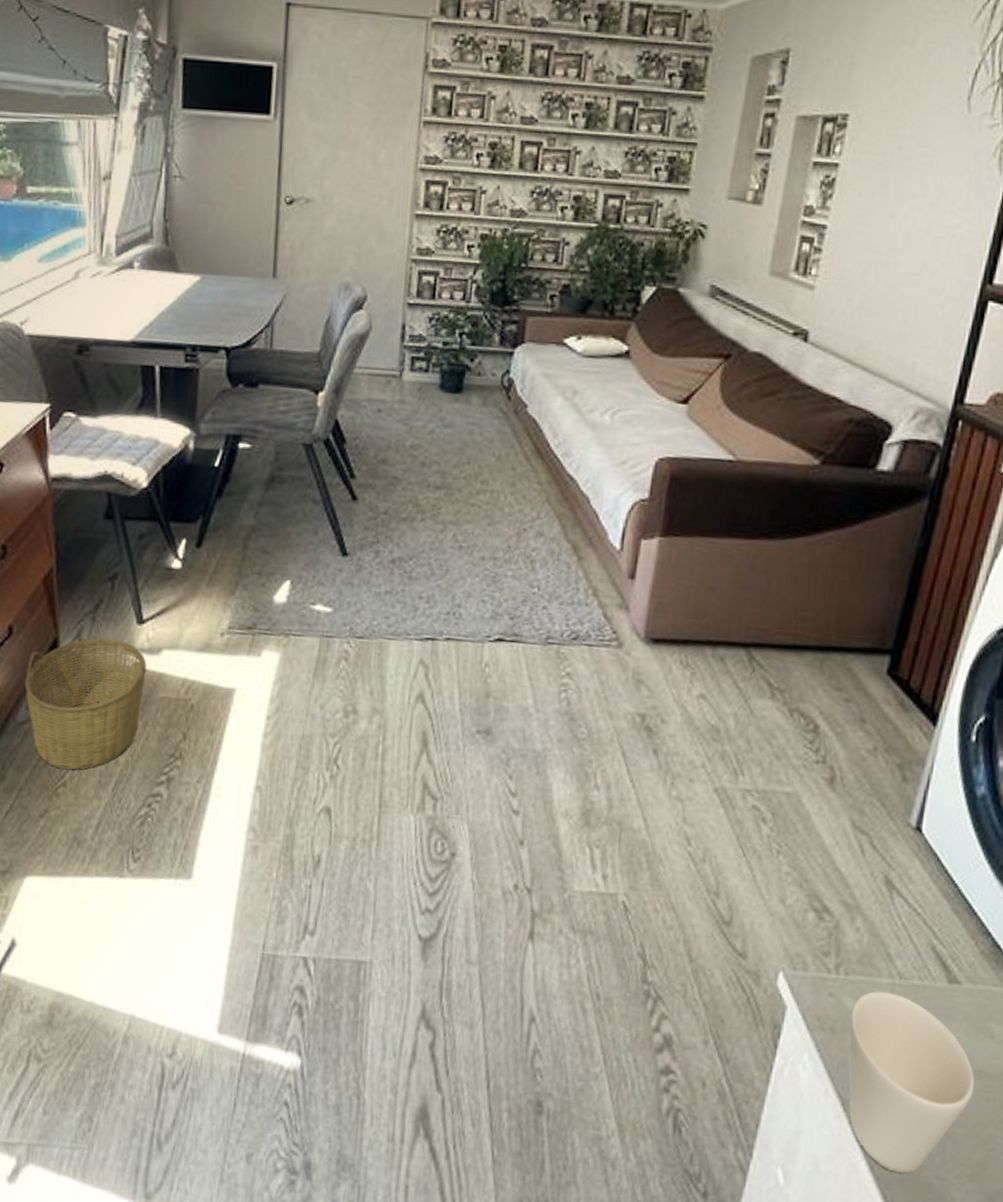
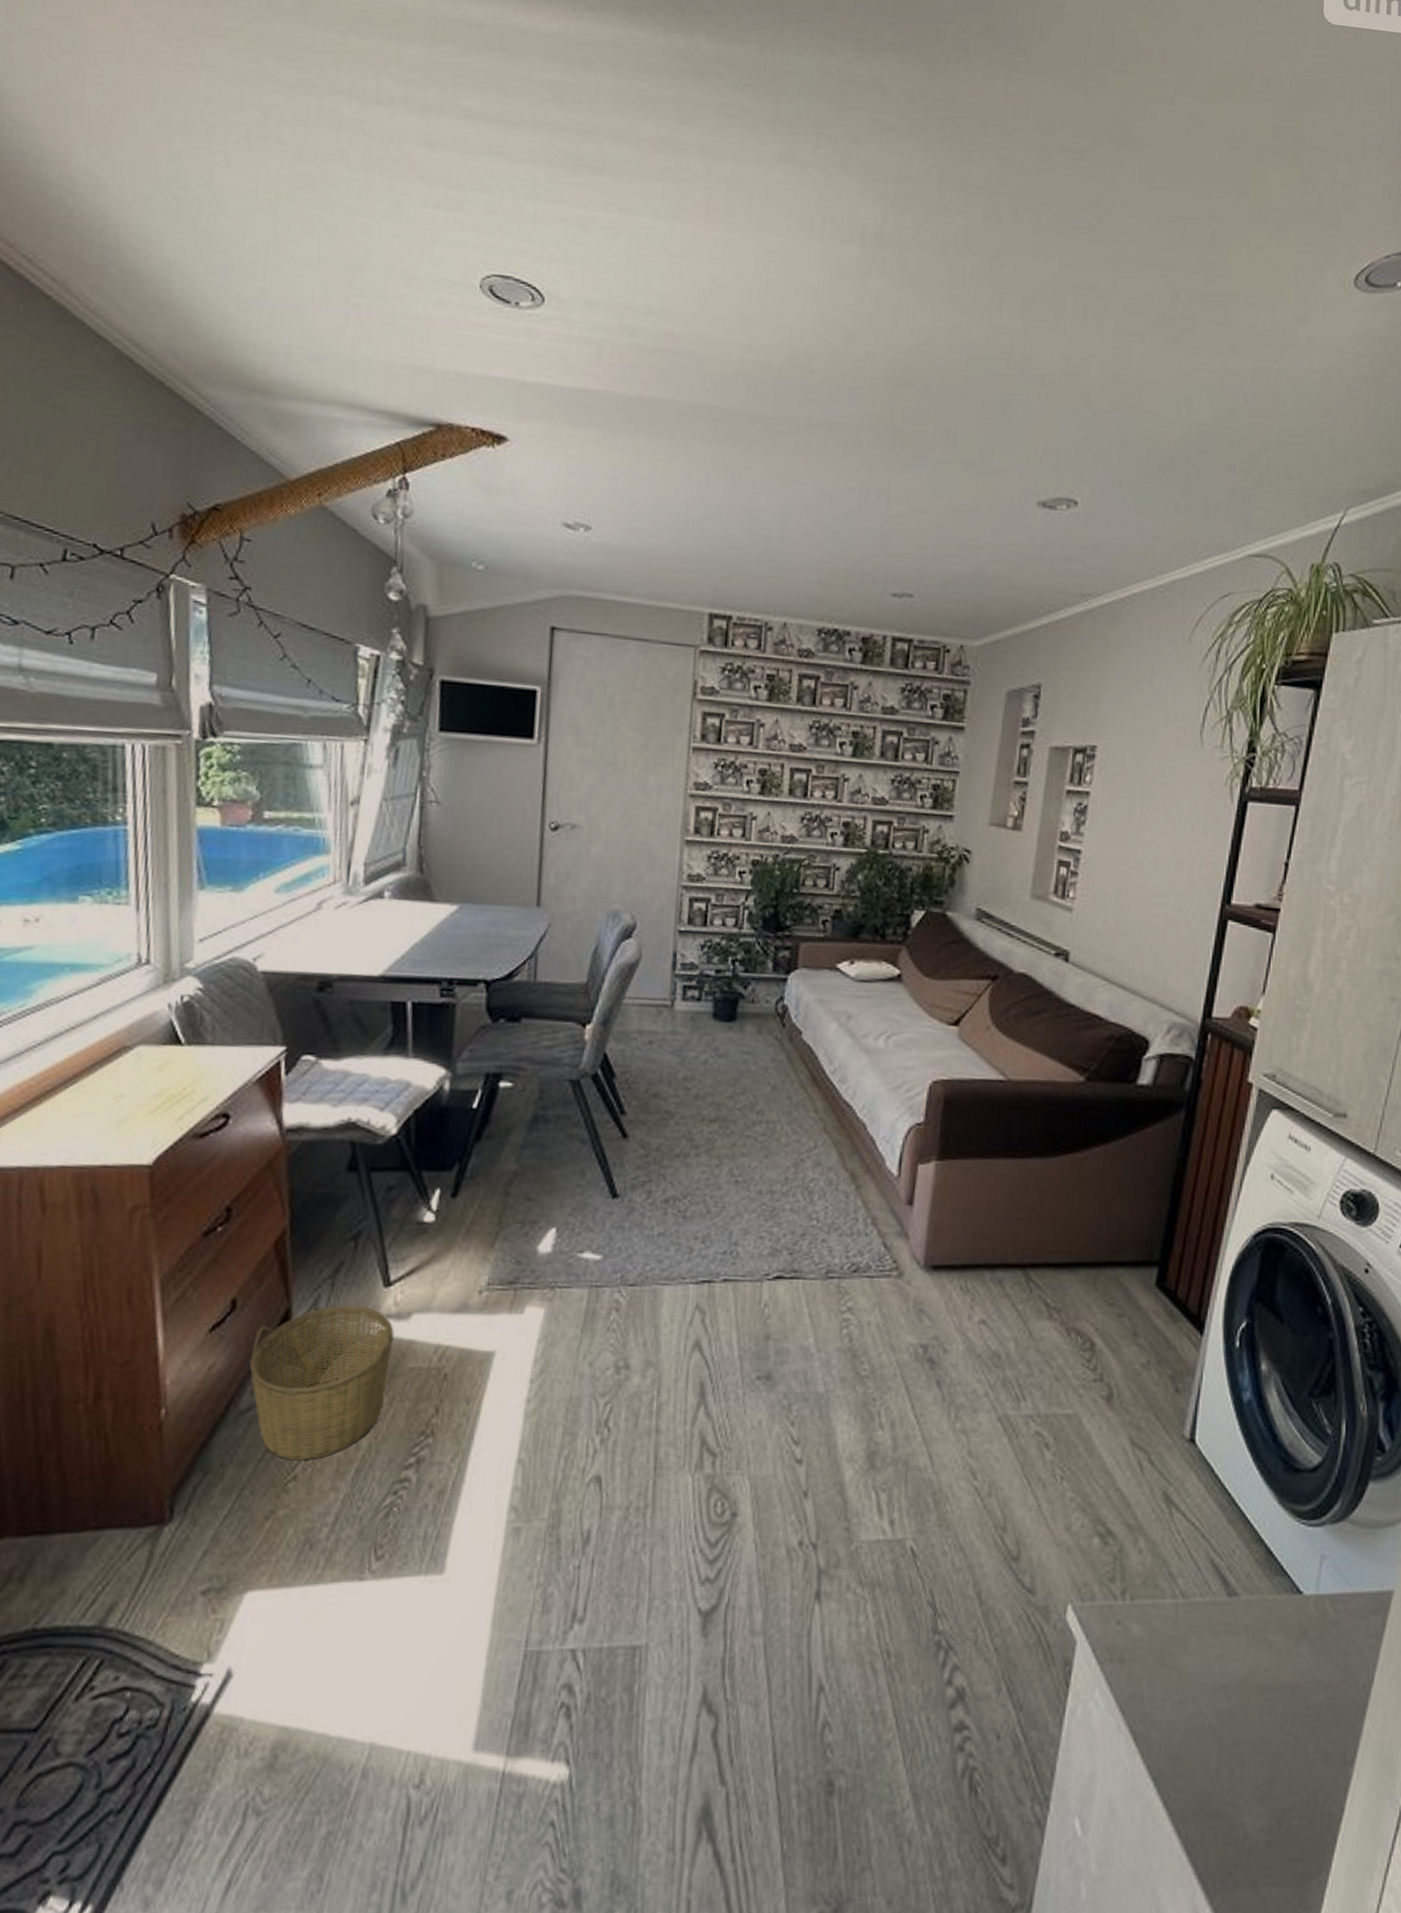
mug: present [848,990,975,1174] -> none [1136,1613,1257,1805]

